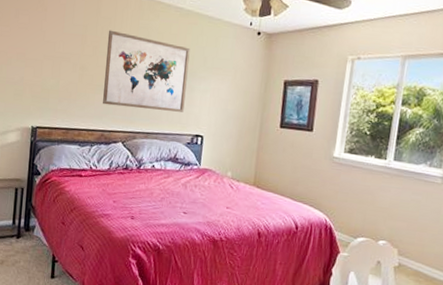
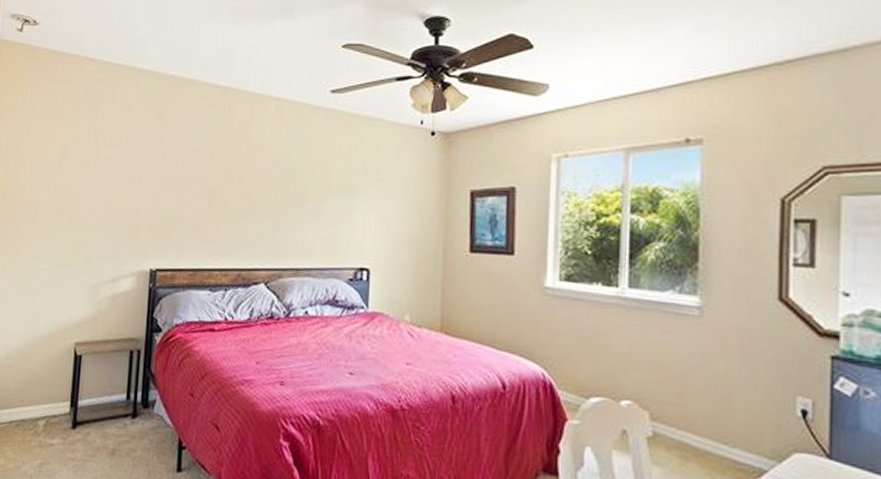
wall art: present [103,30,190,112] -> none [239,142,346,240]

